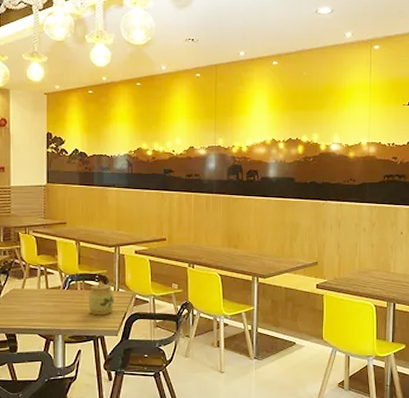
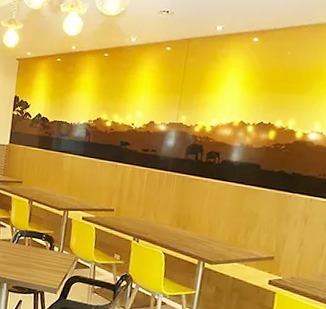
jar: present [88,281,114,315] -> none [33,240,58,273]

